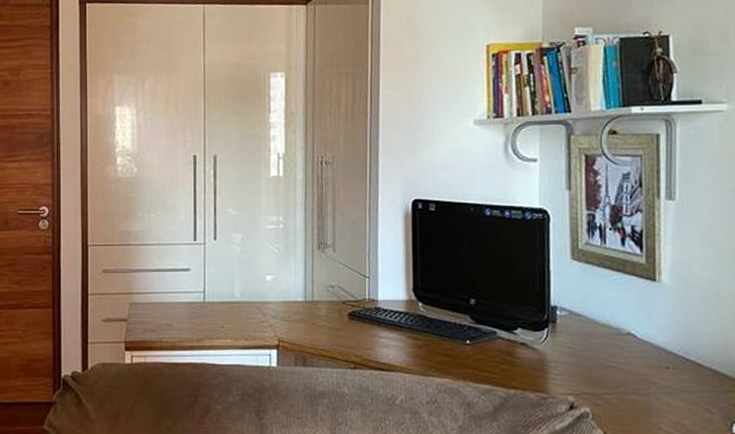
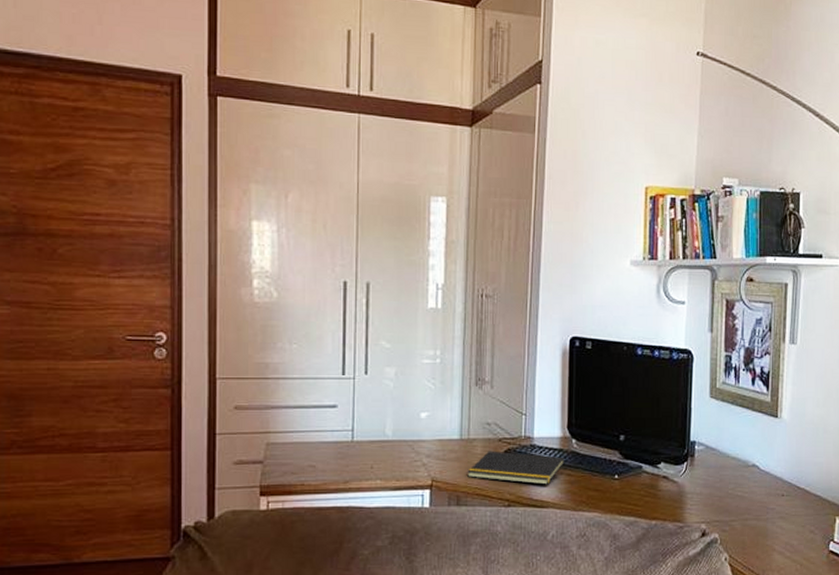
notepad: none [313,313,411,348] -> present [467,451,565,485]

